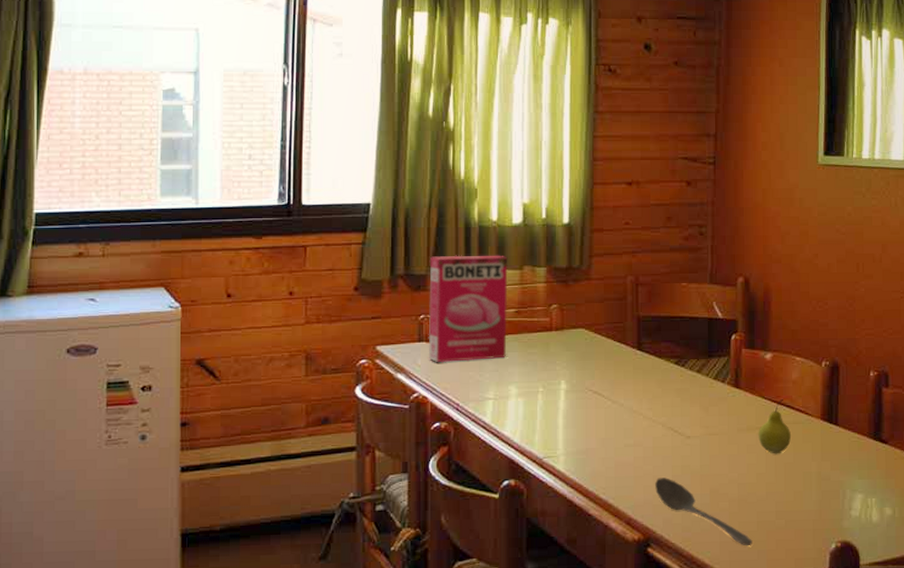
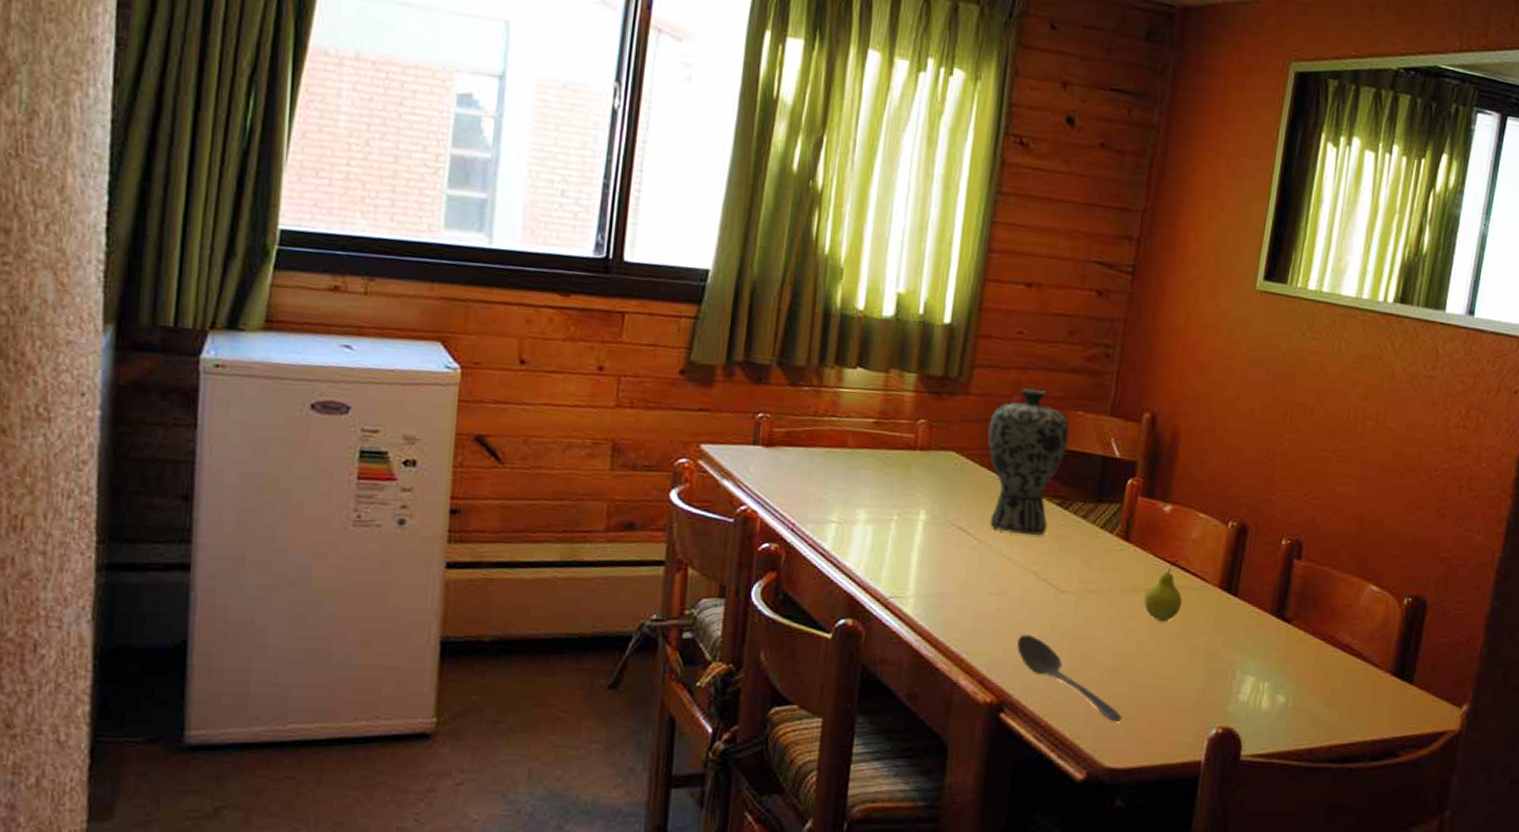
cereal box: present [428,255,508,363] -> none [764,344,872,476]
vase: none [610,269,678,392] -> present [988,388,1070,536]

